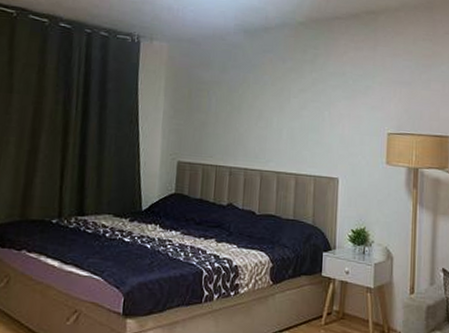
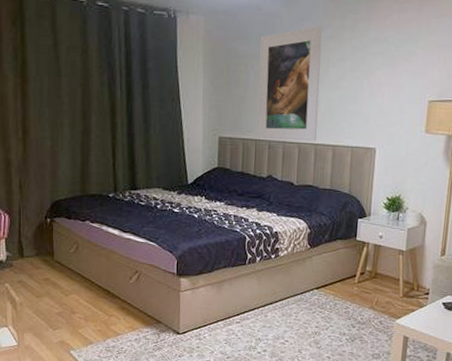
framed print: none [218,58,284,170] -> present [257,26,323,142]

